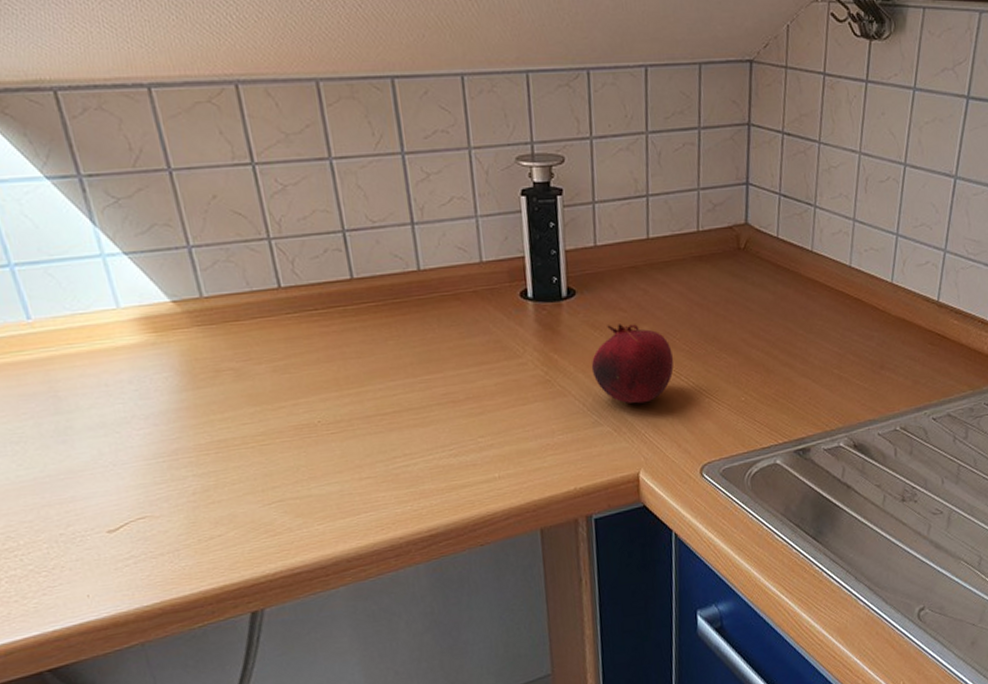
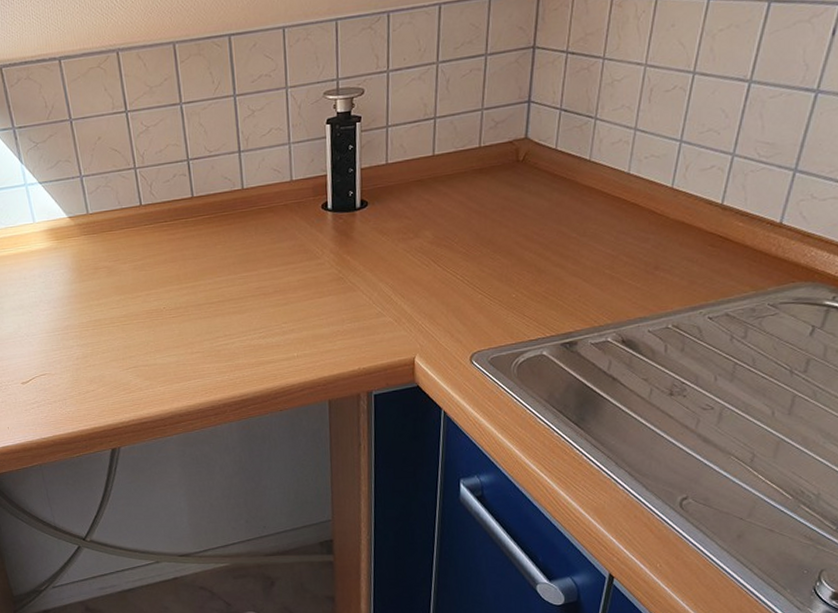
fruit: present [591,324,674,404] -> none [378,230,451,299]

